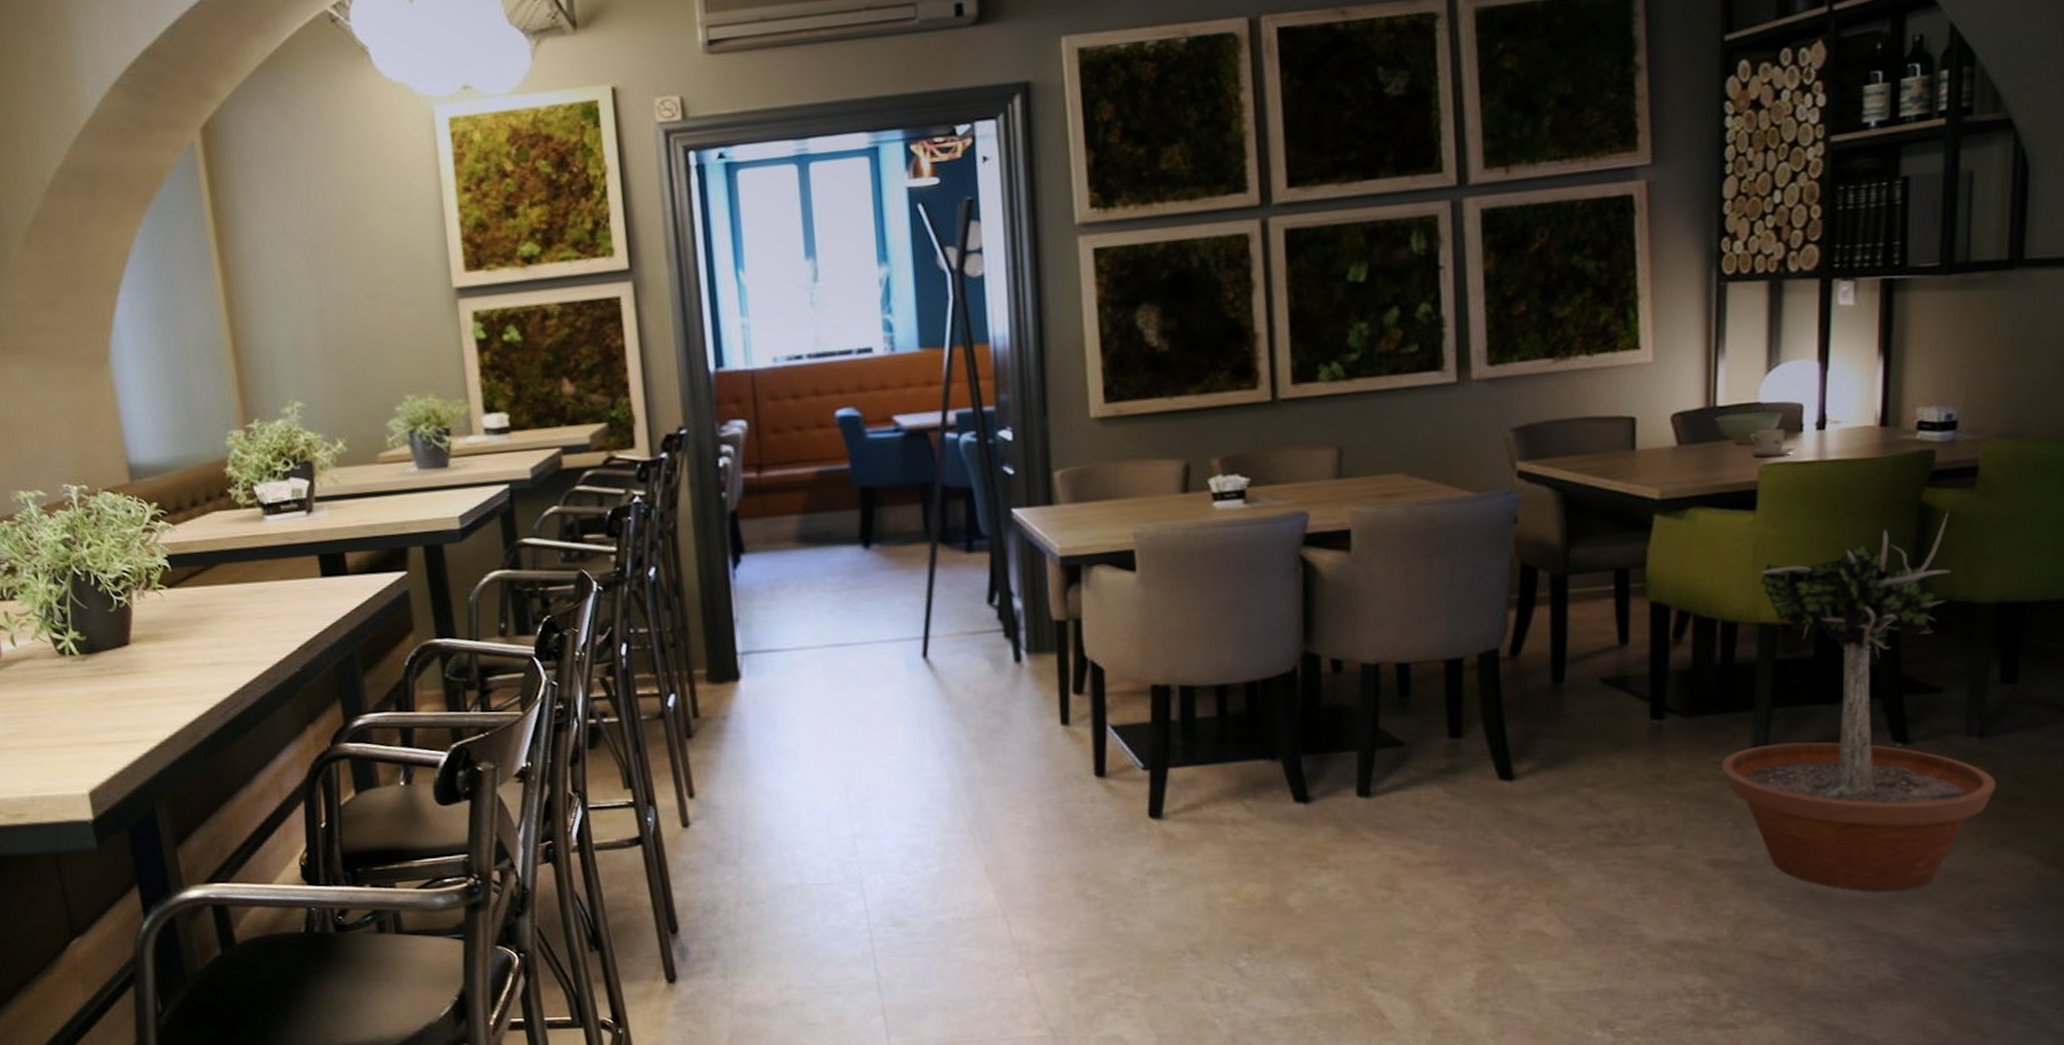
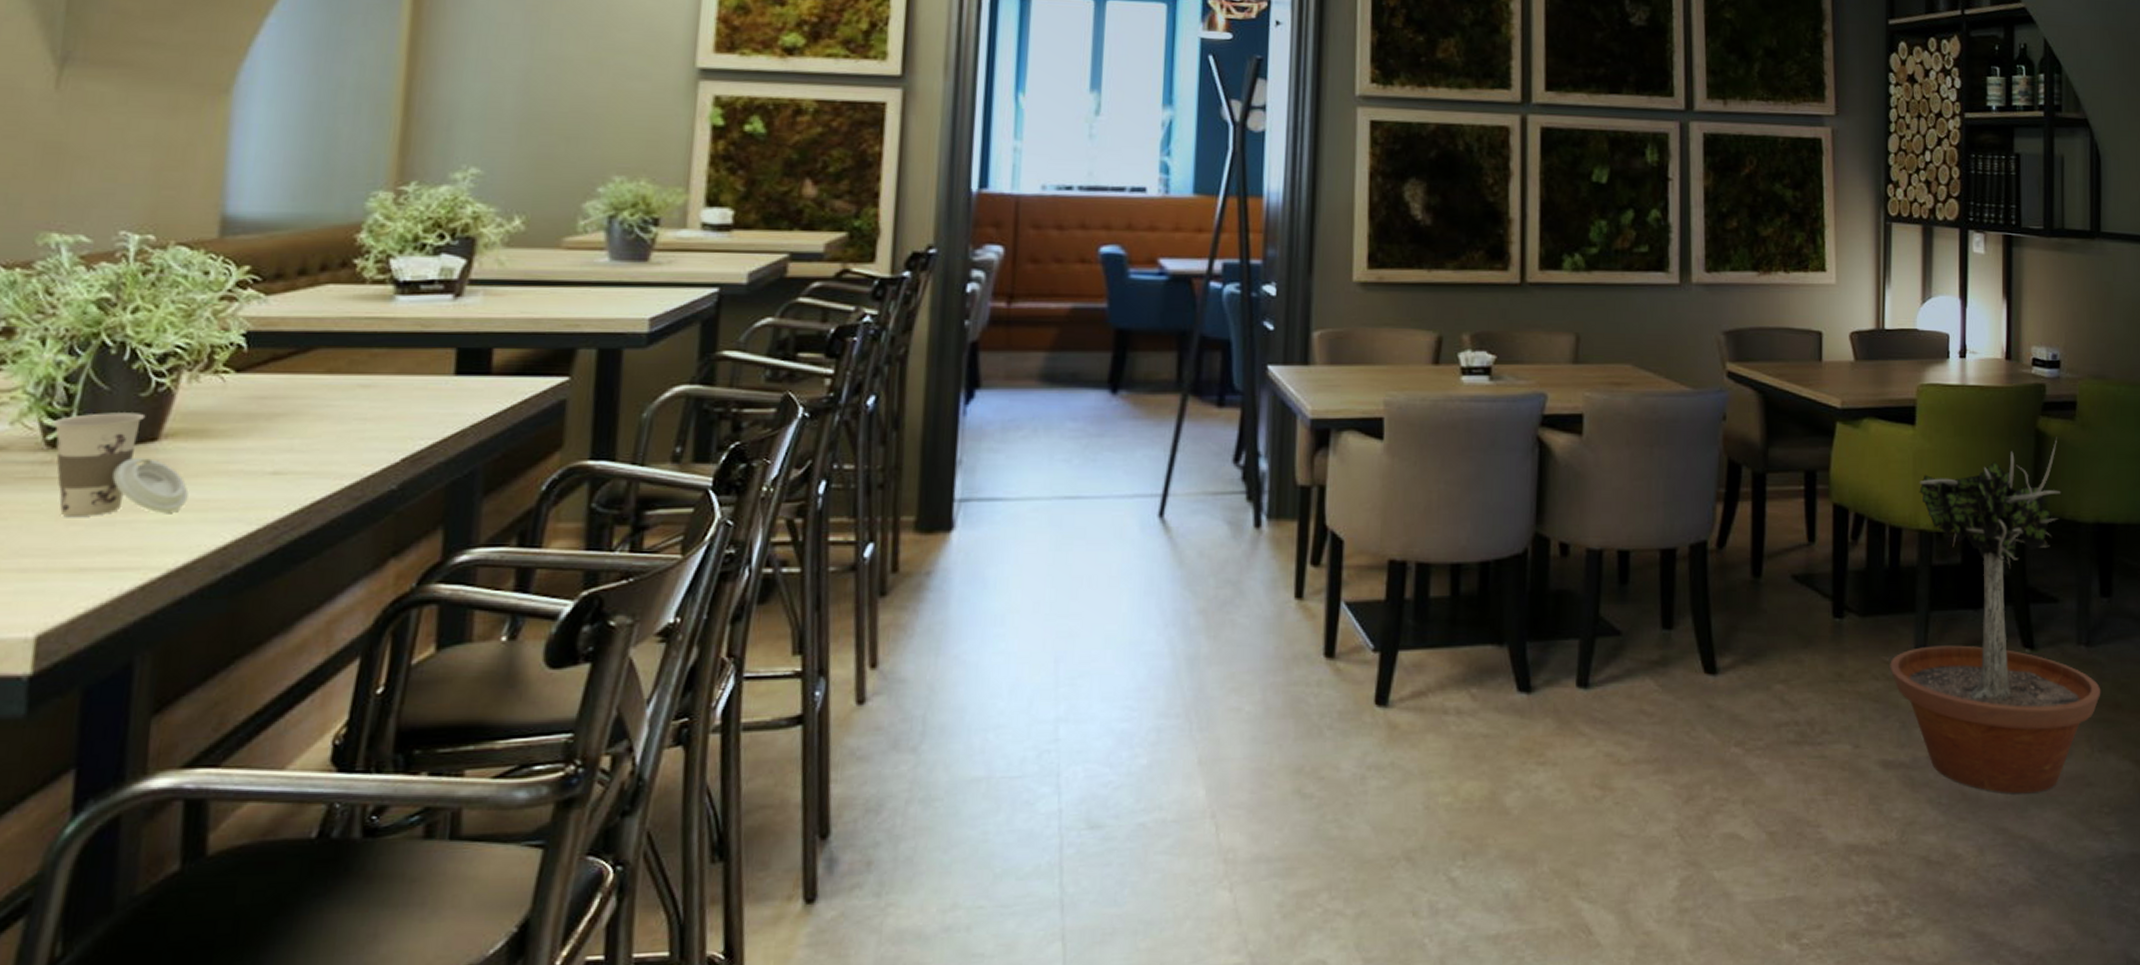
cup: none [57,624,160,705] -> present [51,412,189,516]
bowl: present [1715,411,1782,446] -> none [1883,336,1934,366]
teacup: present [1747,428,1795,458] -> none [1908,353,1944,378]

